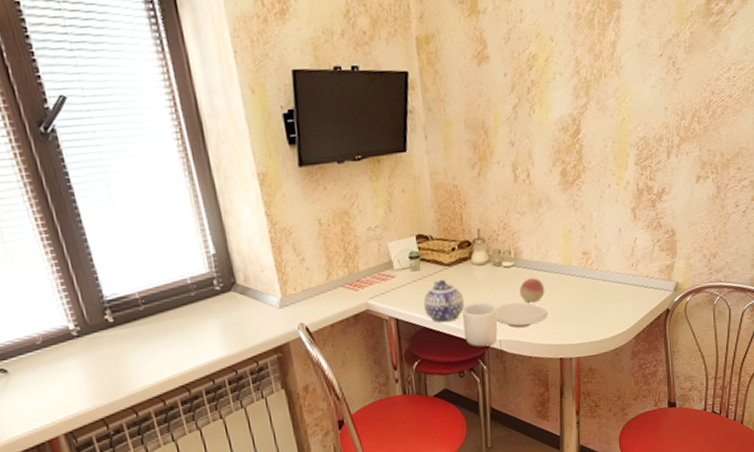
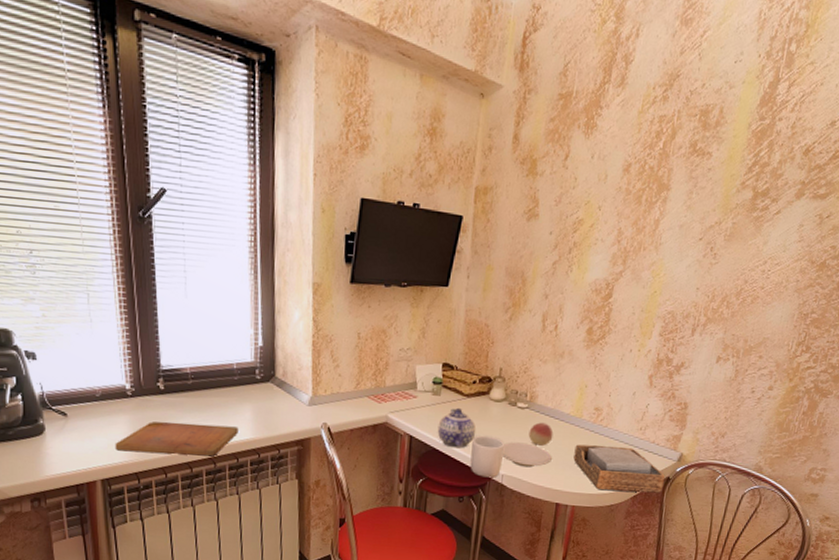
cutting board: none [70,346,208,399] -> present [115,421,239,457]
napkin holder: none [569,286,664,336] -> present [573,444,665,494]

